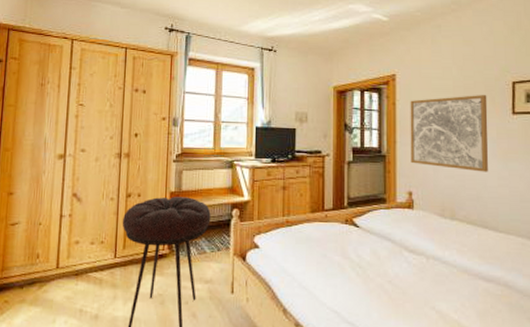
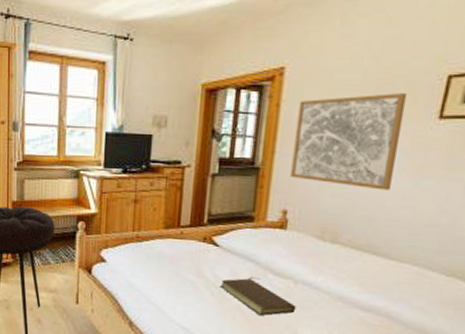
book: none [364,254,431,293] -> present [221,276,296,316]

